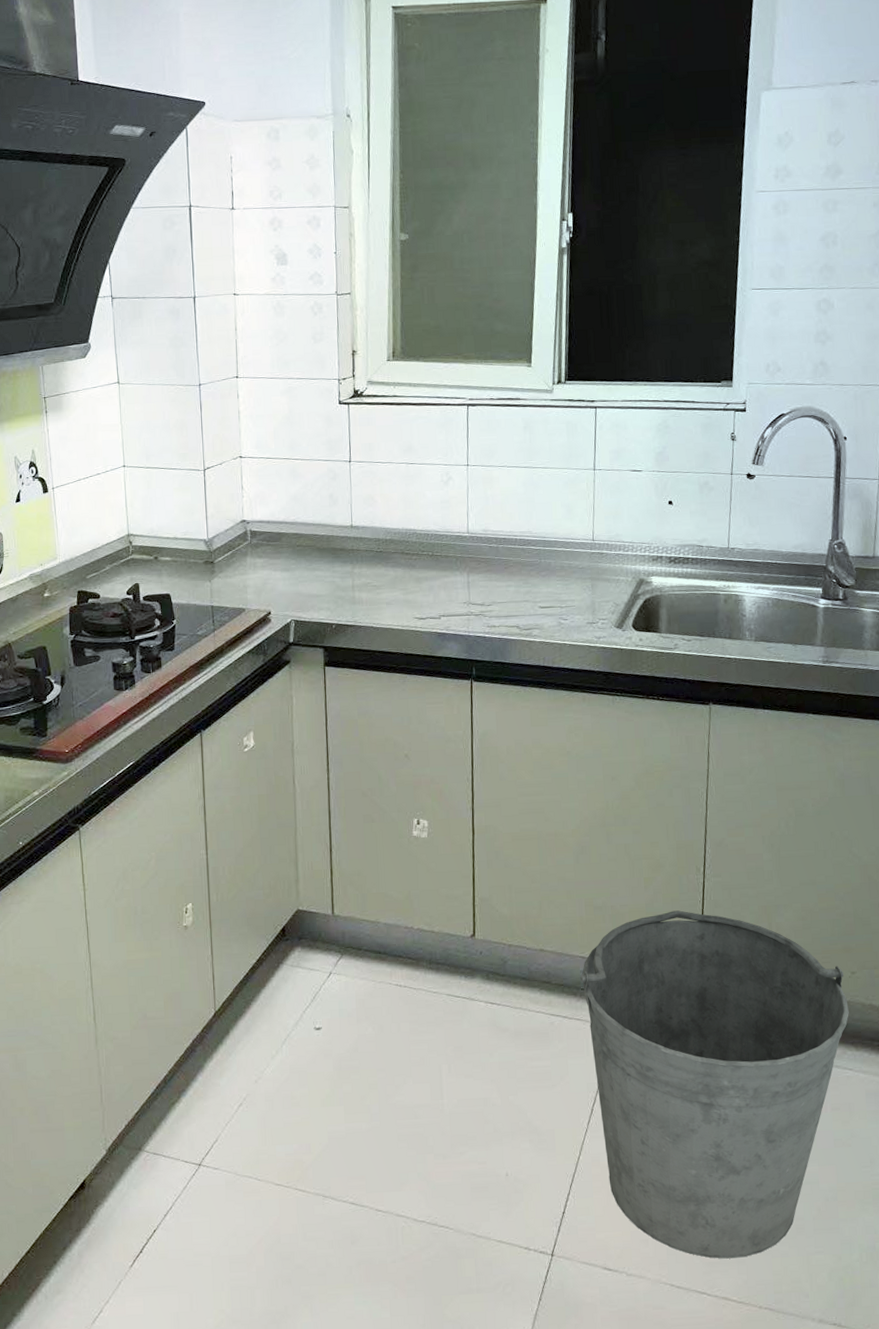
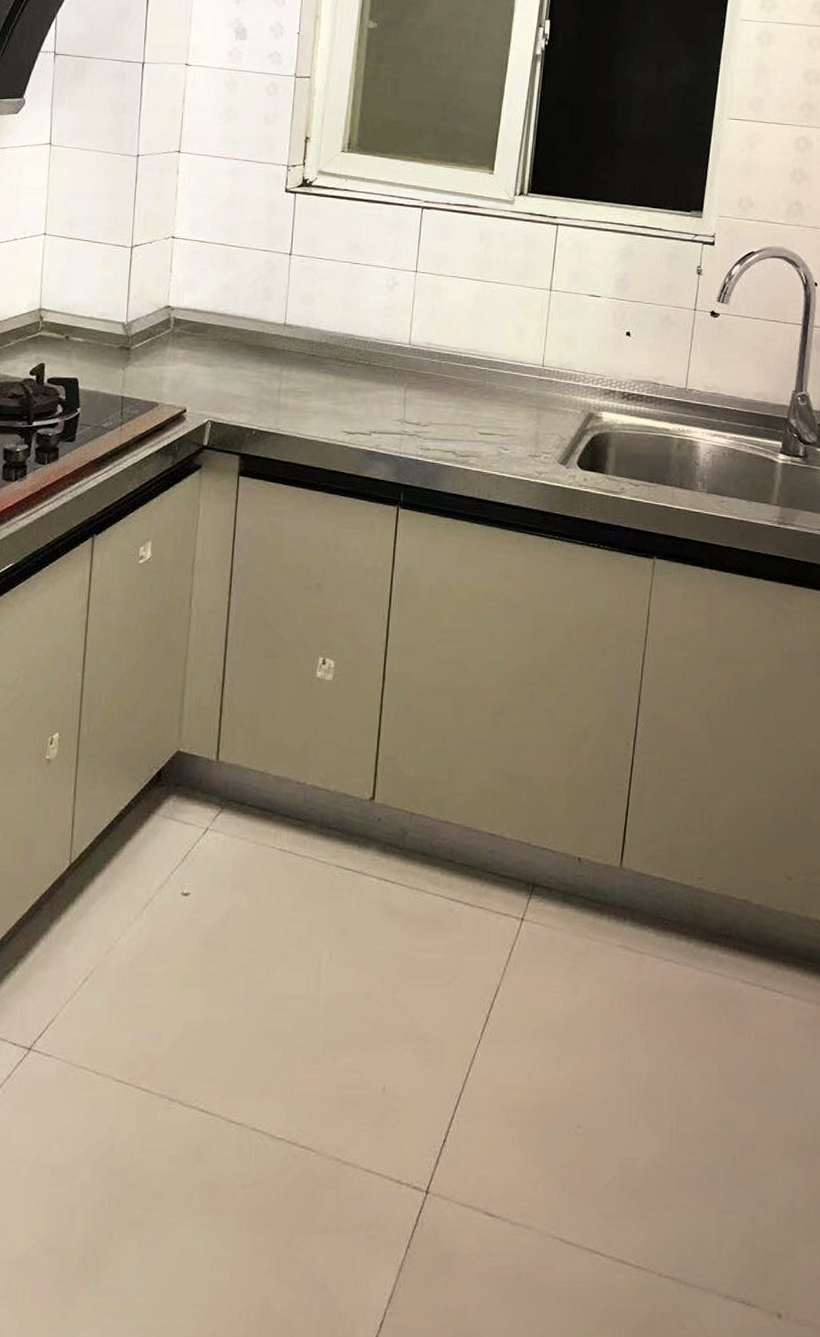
bucket: present [580,910,849,1259] -> none [487,789,782,1212]

